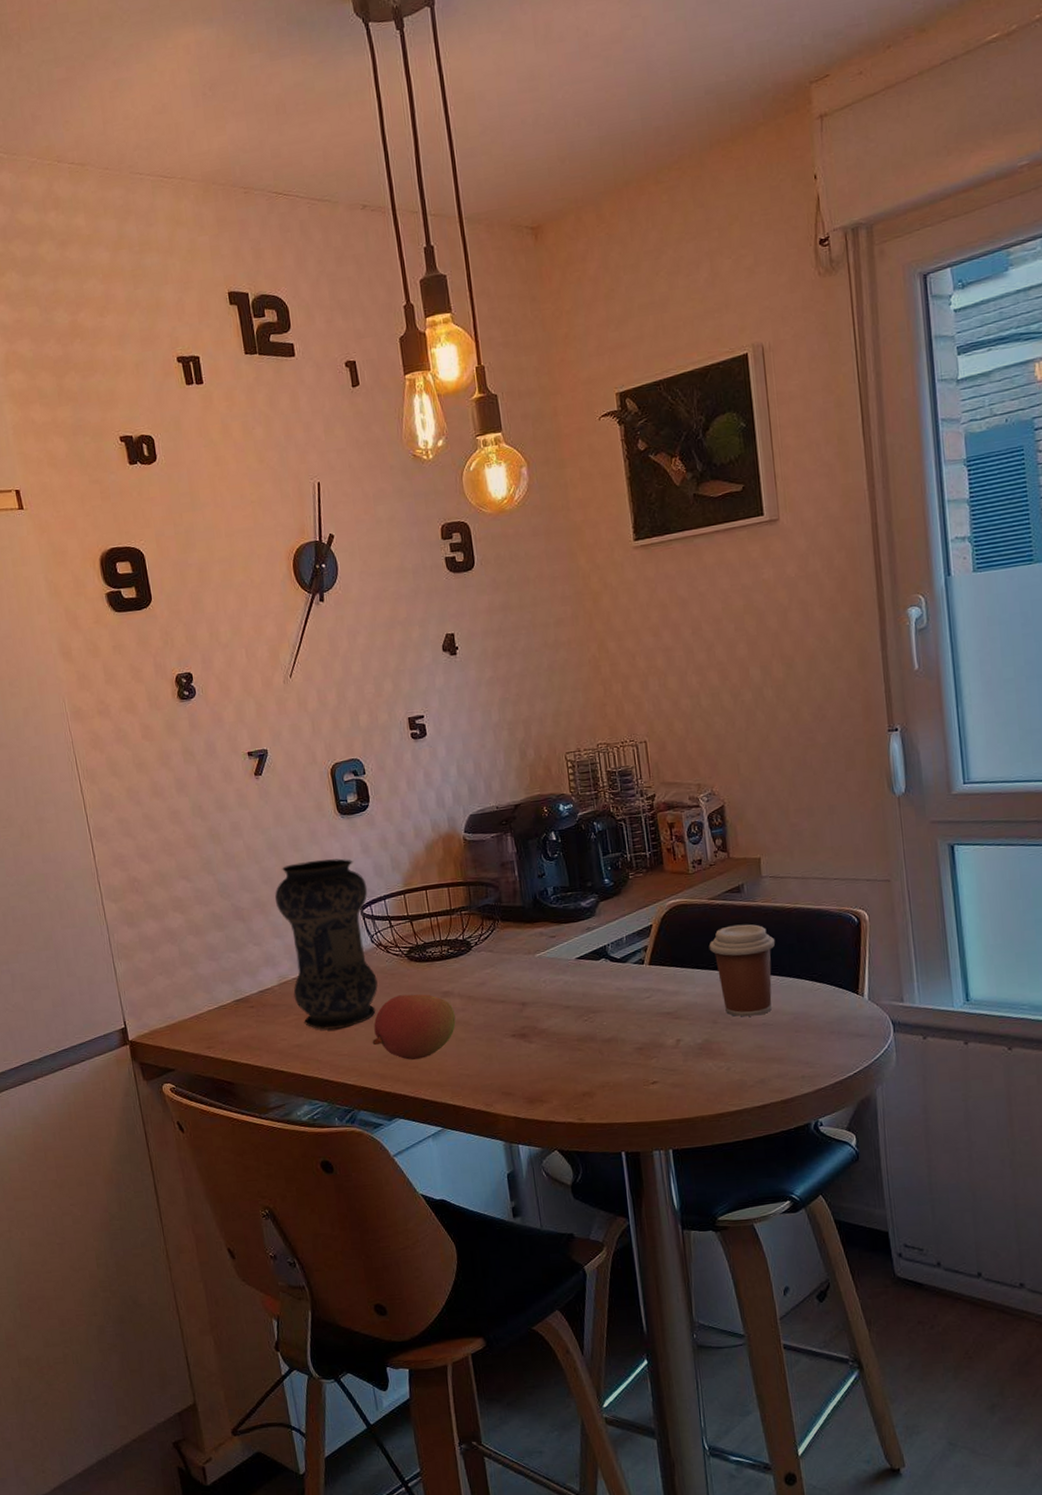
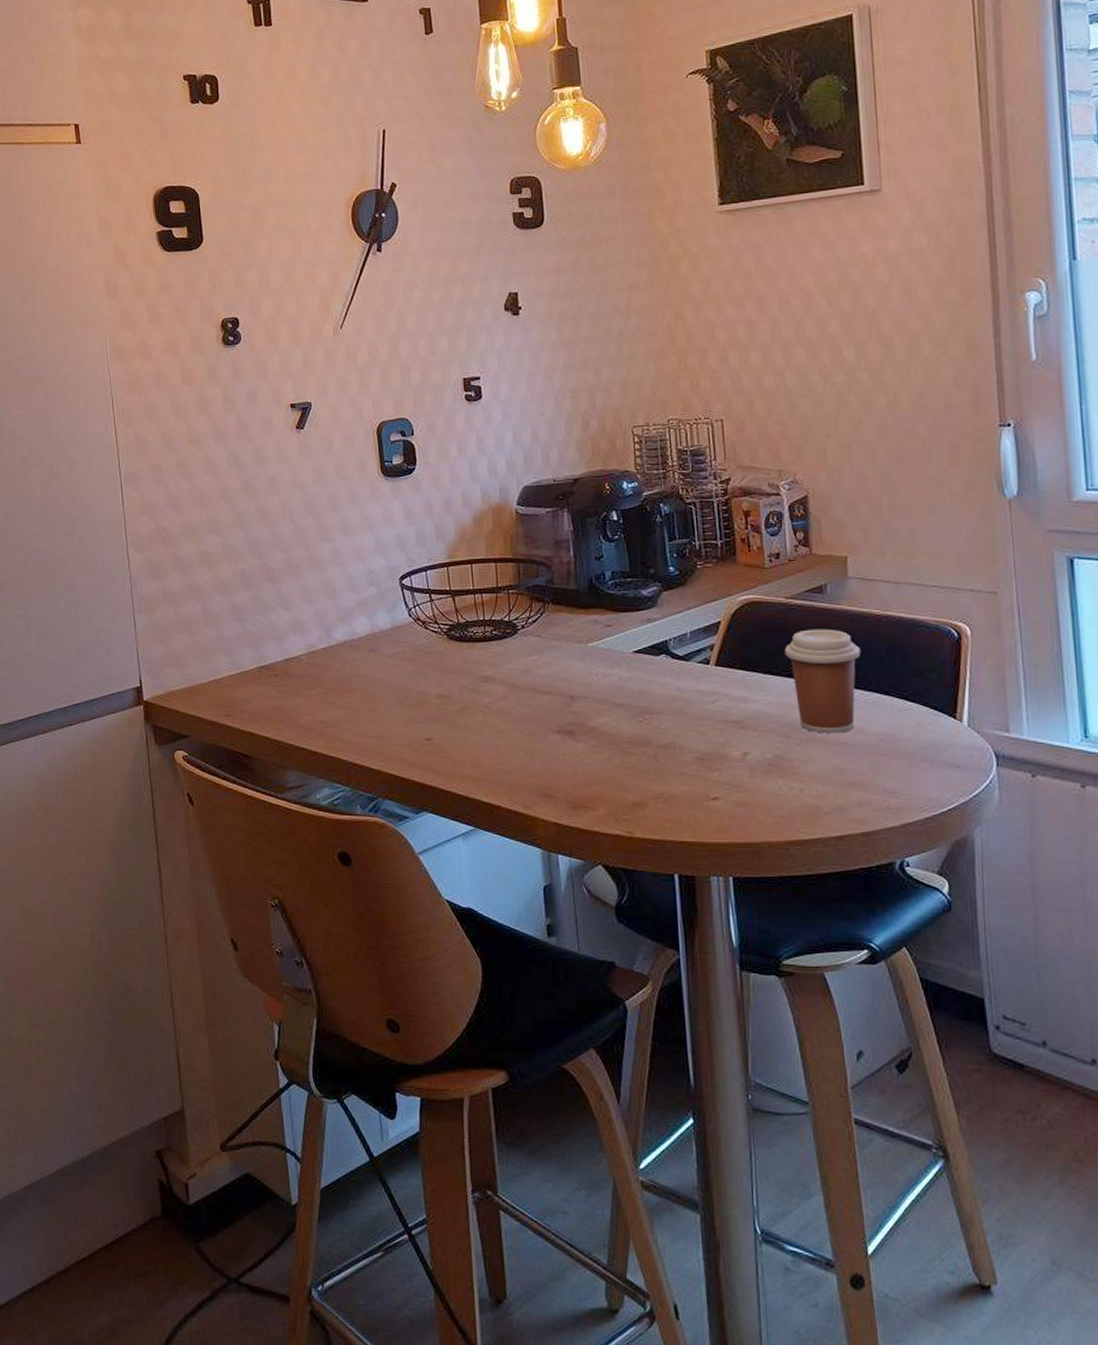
vase: present [275,858,378,1030] -> none [309,522,413,707]
fruit: present [372,994,456,1060] -> none [403,676,496,748]

